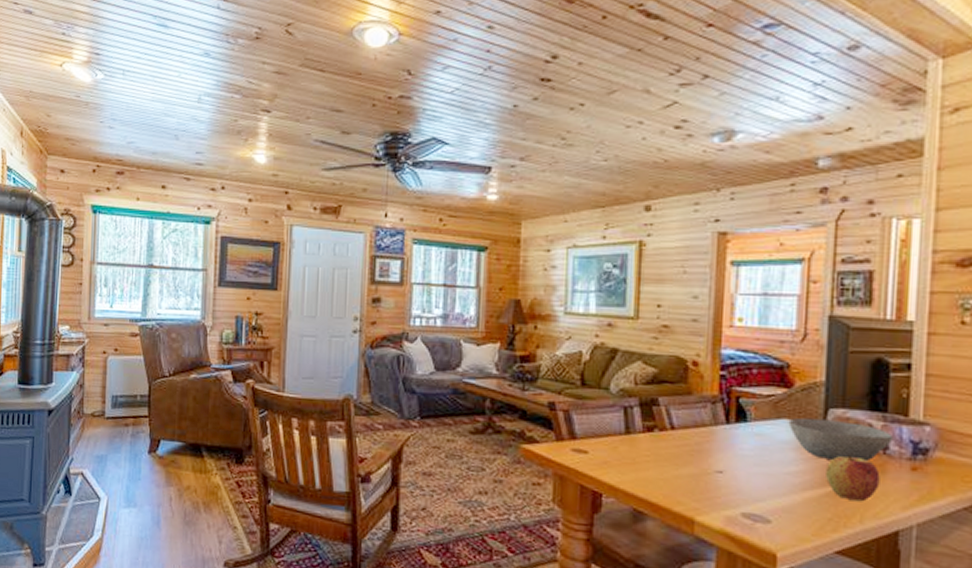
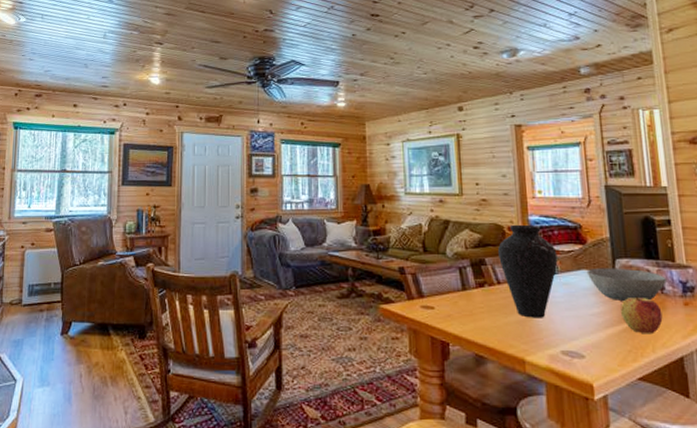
vase: none [676,358,753,473] -> present [498,224,558,318]

